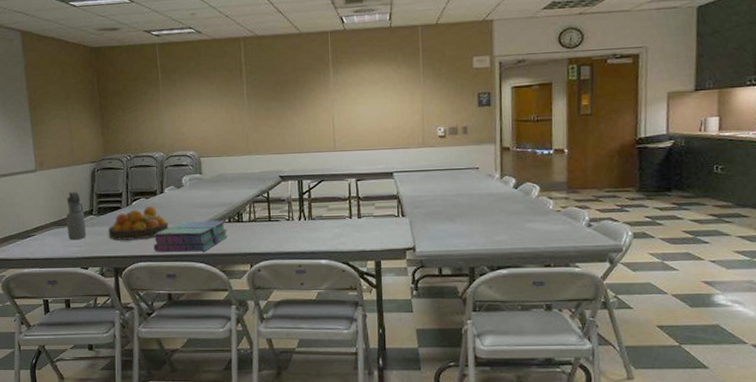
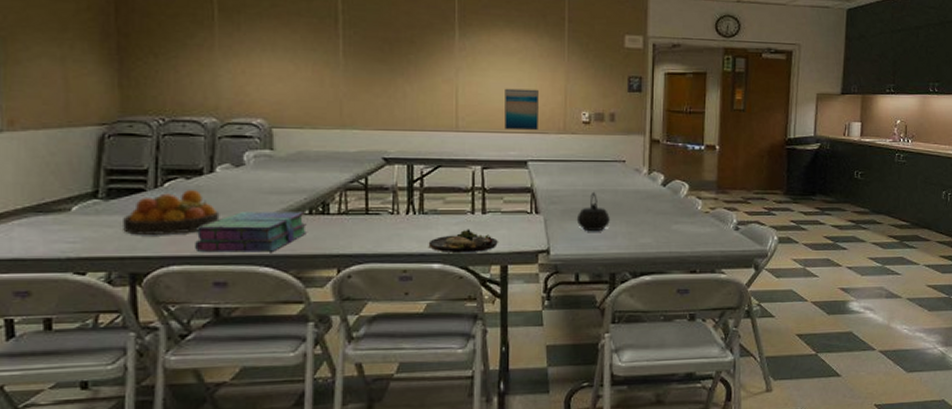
water bottle: present [66,191,87,239] -> none [52,164,86,232]
dinner plate: none [317,231,372,251] -> present [428,229,498,252]
wall art: none [372,111,401,148] -> present [505,88,539,131]
kettle: none [437,196,467,231] -> present [576,191,610,232]

